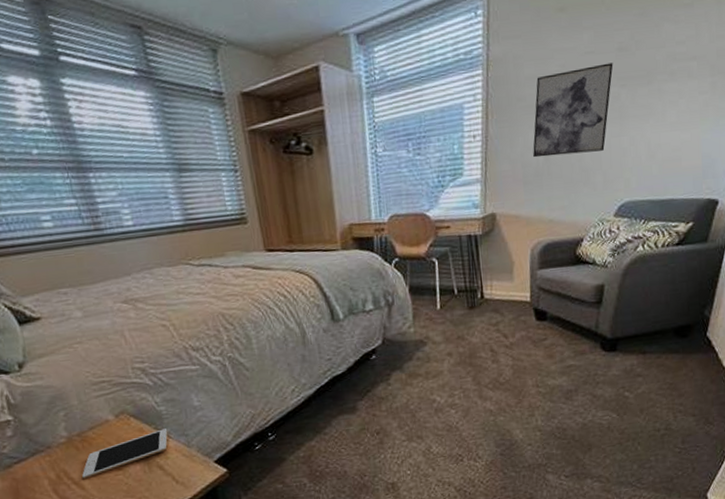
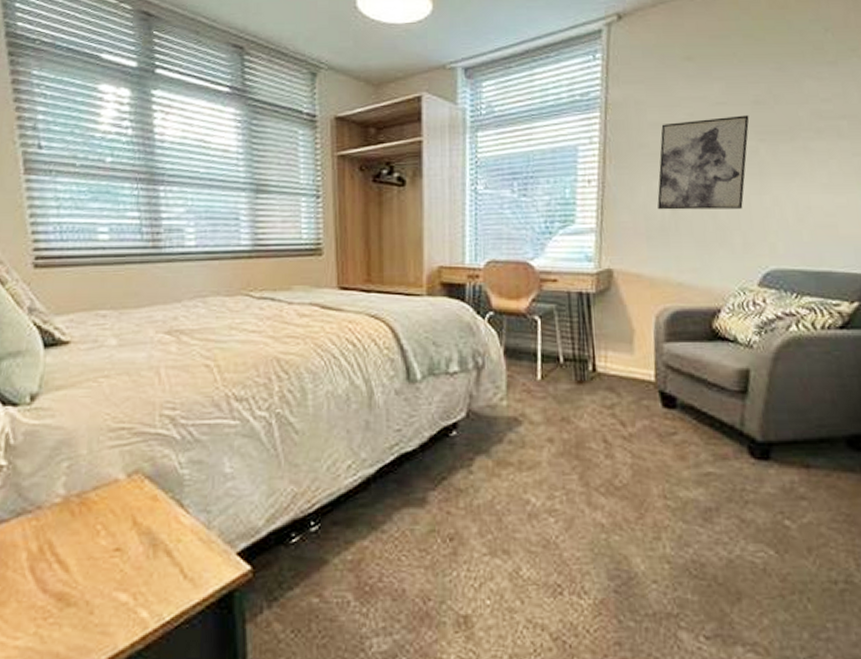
cell phone: present [82,428,168,479] -> none [70,499,187,557]

